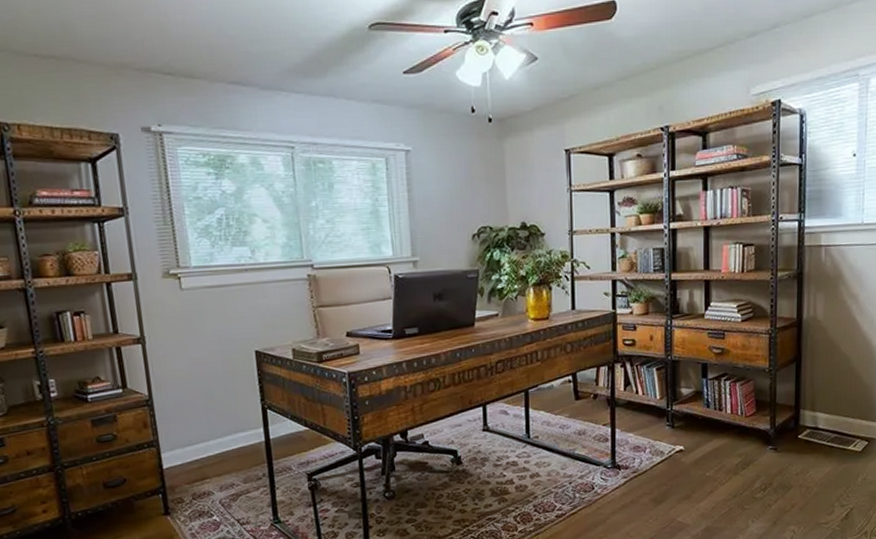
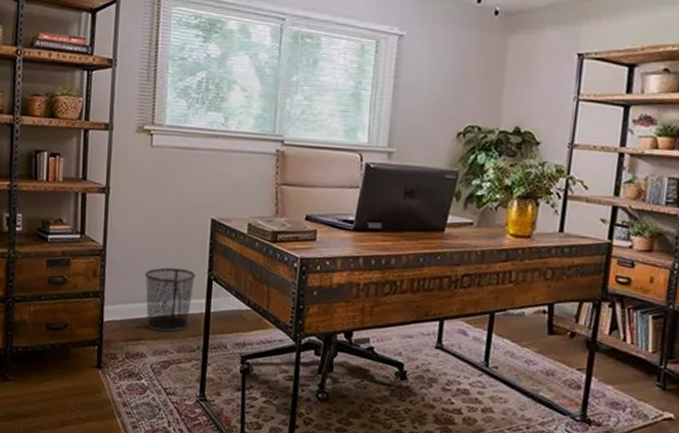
waste bin: none [197,403,251,468] -> present [145,267,196,333]

